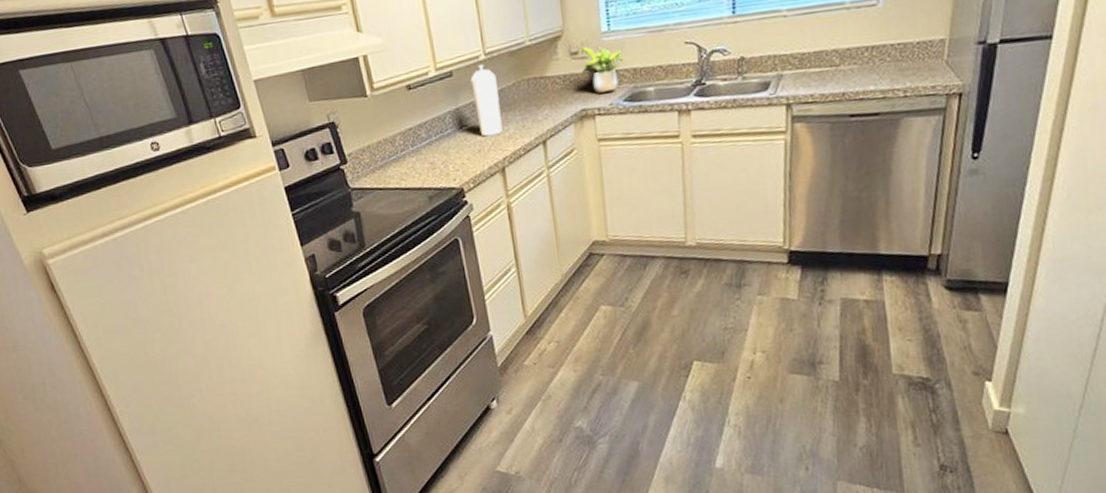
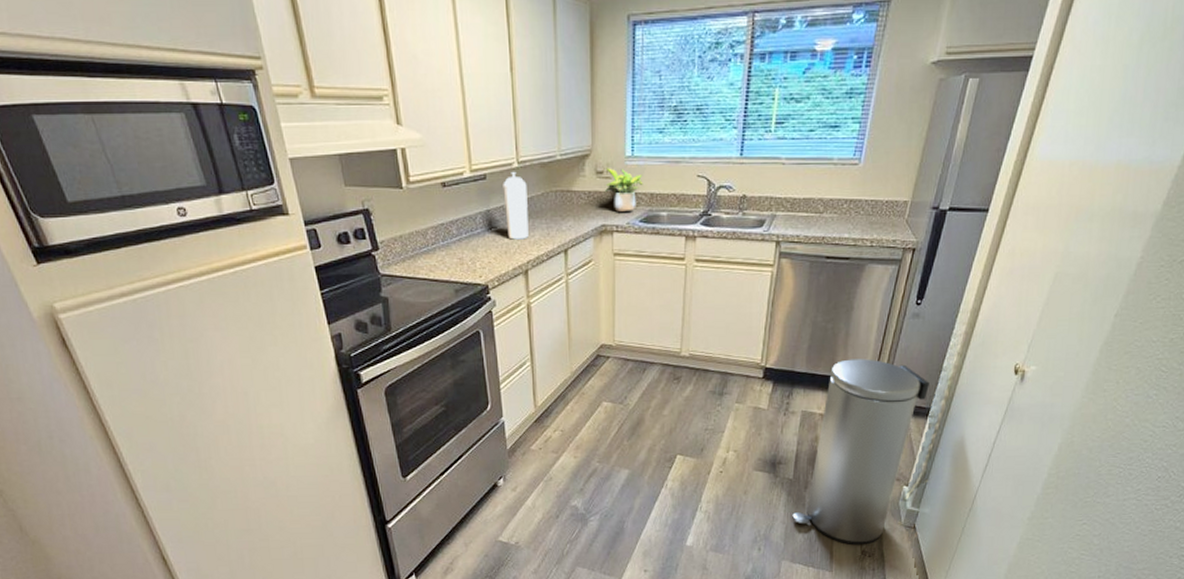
pedal bin: none [844,229,1003,459] -> present [792,359,930,545]

